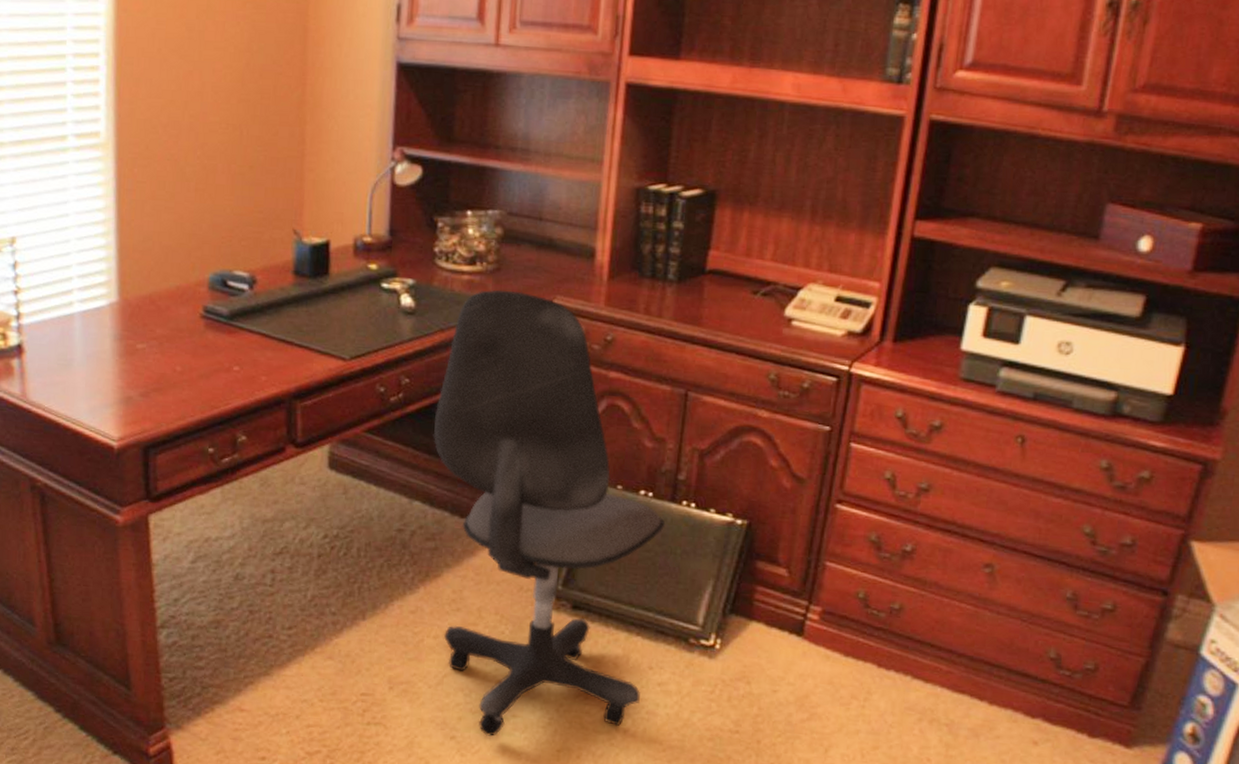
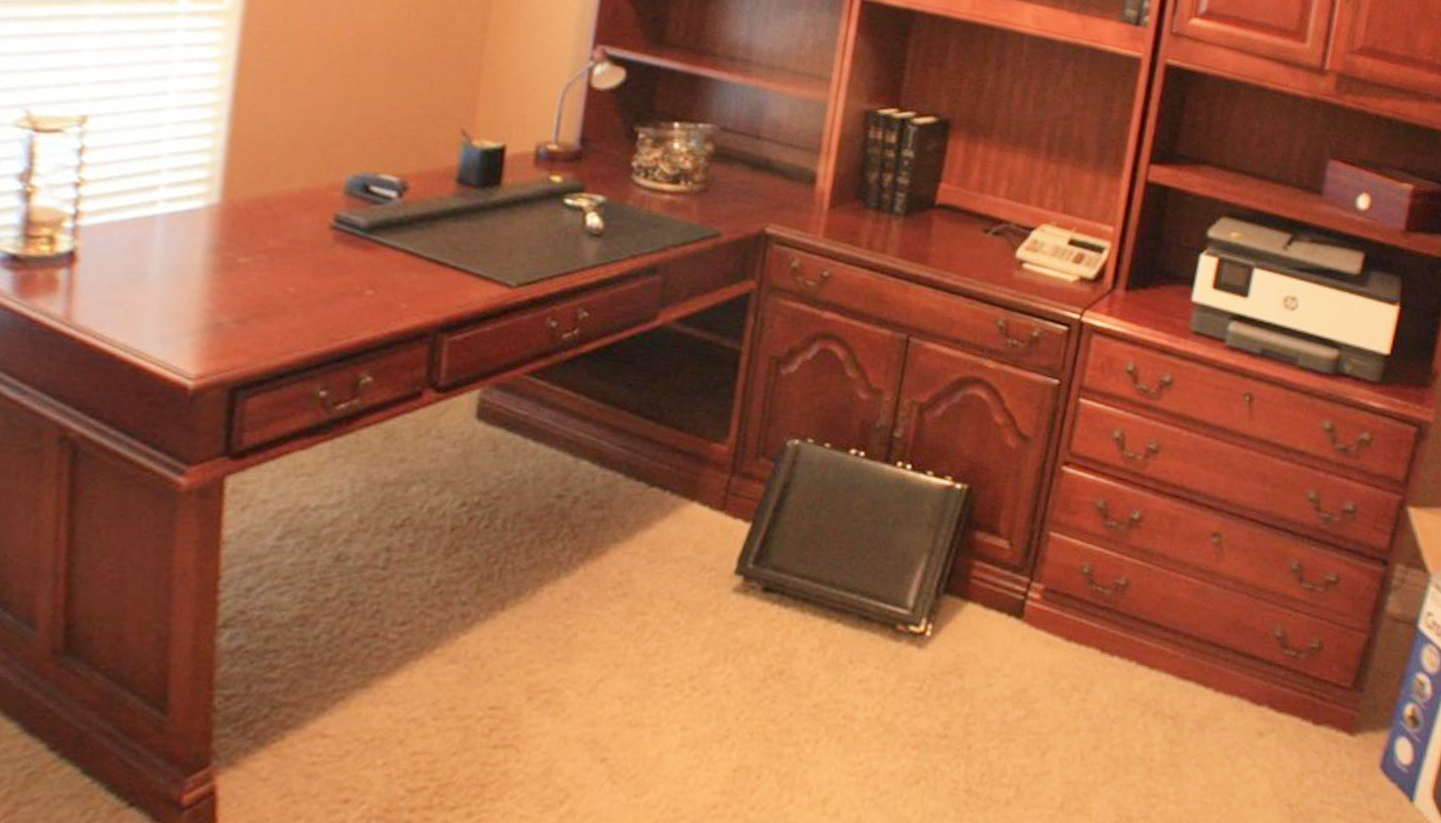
office chair: present [433,289,666,737] -> none [603,213,878,756]

